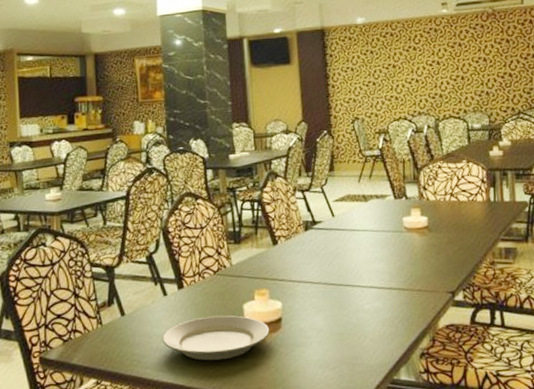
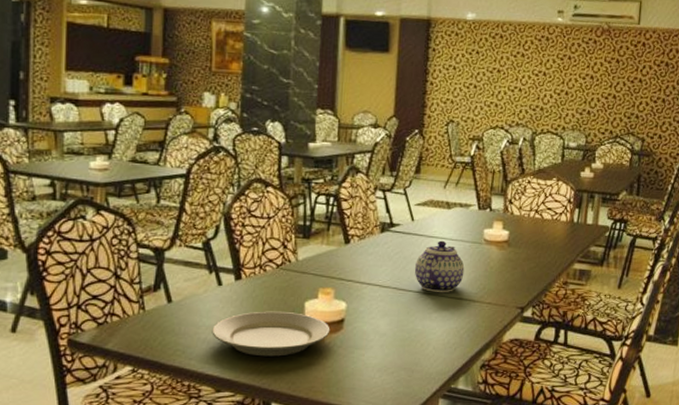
teapot: none [341,232,390,285] -> present [414,240,465,293]

